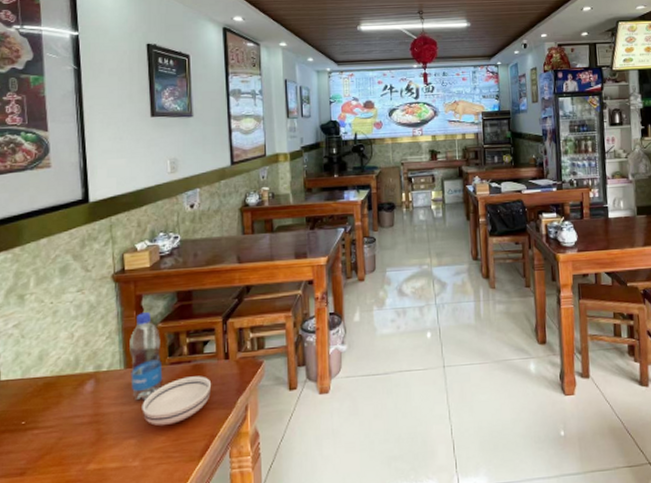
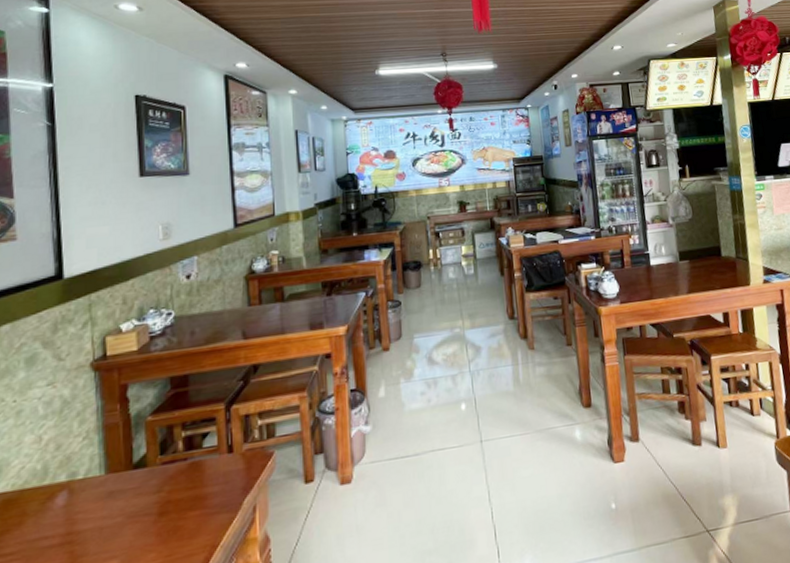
bottle: present [129,312,163,401] -> none [112,404,153,512]
bowl: present [142,376,212,427] -> none [126,475,213,541]

